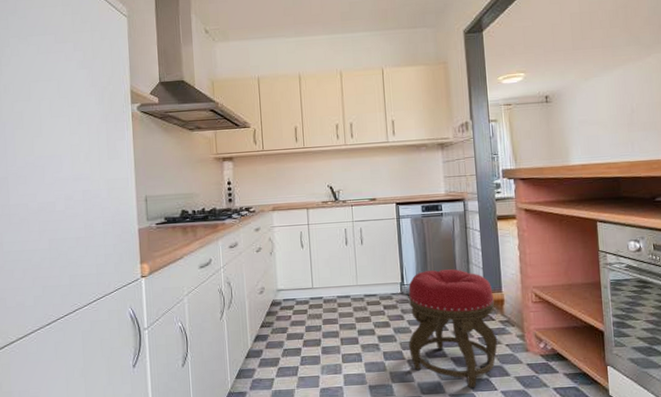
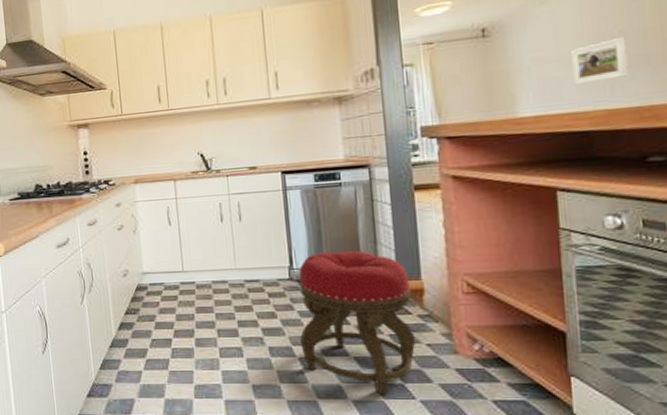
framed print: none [606,109,642,142] -> present [571,37,628,85]

